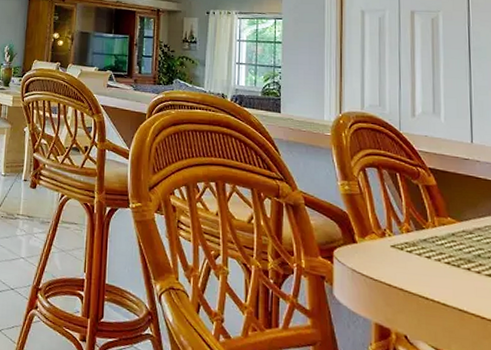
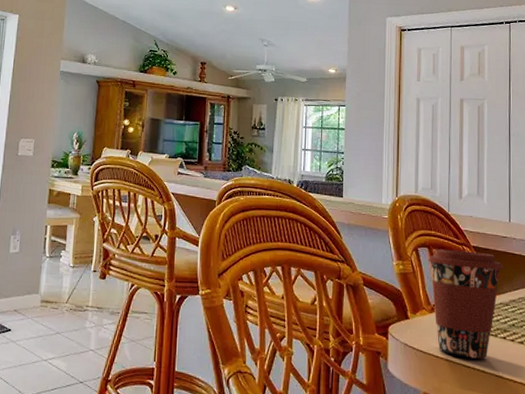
coffee cup: none [377,170,465,290] -> present [427,250,503,359]

